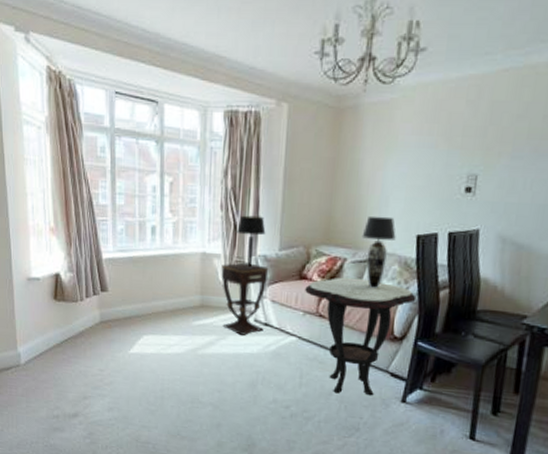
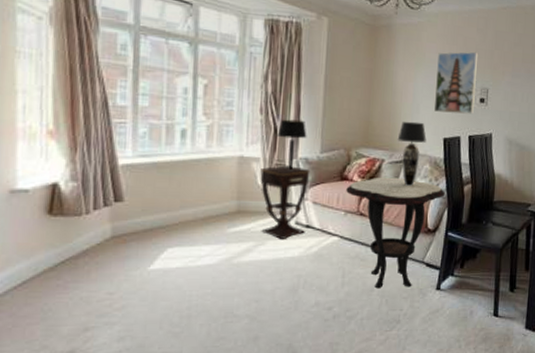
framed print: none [407,130,466,207] -> present [434,52,478,114]

